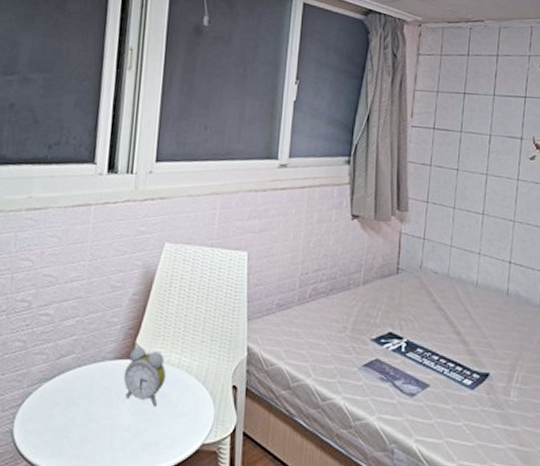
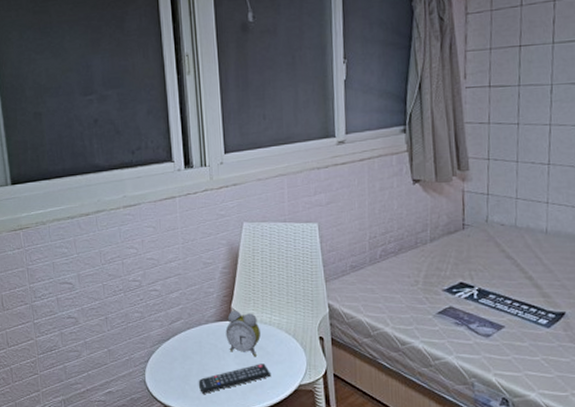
remote control: none [79,415,171,451] -> present [198,364,272,394]

